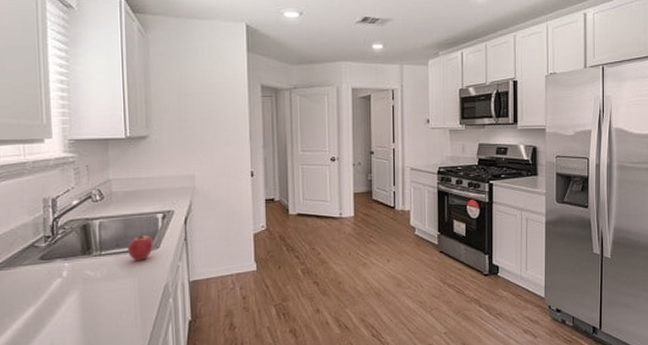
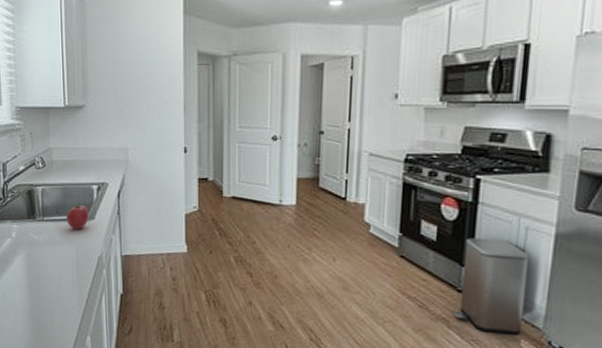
pedal bin: none [482,229,531,306] -> present [452,237,530,335]

